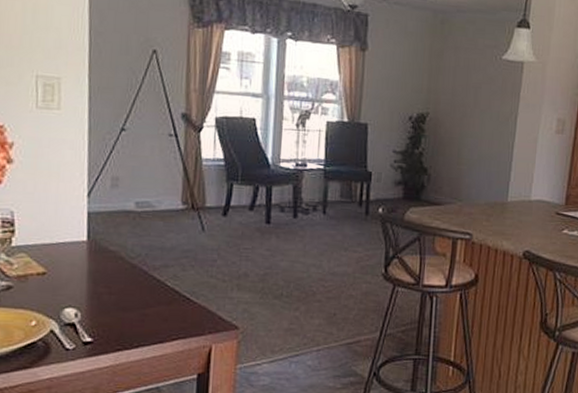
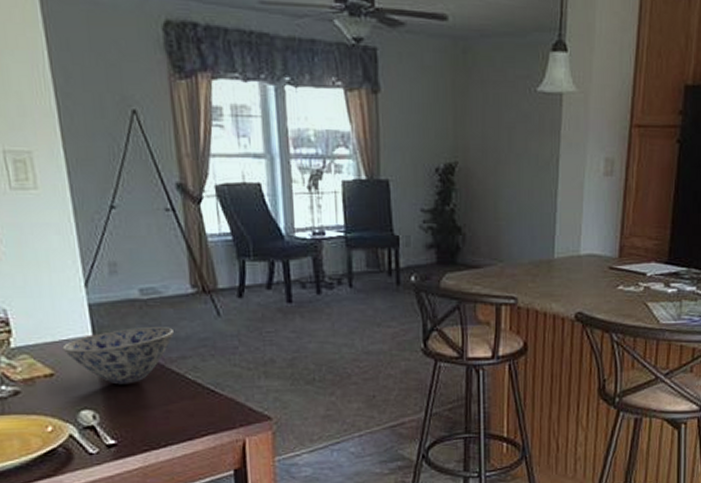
bowl: none [58,236,160,287] -> present [62,327,174,385]

